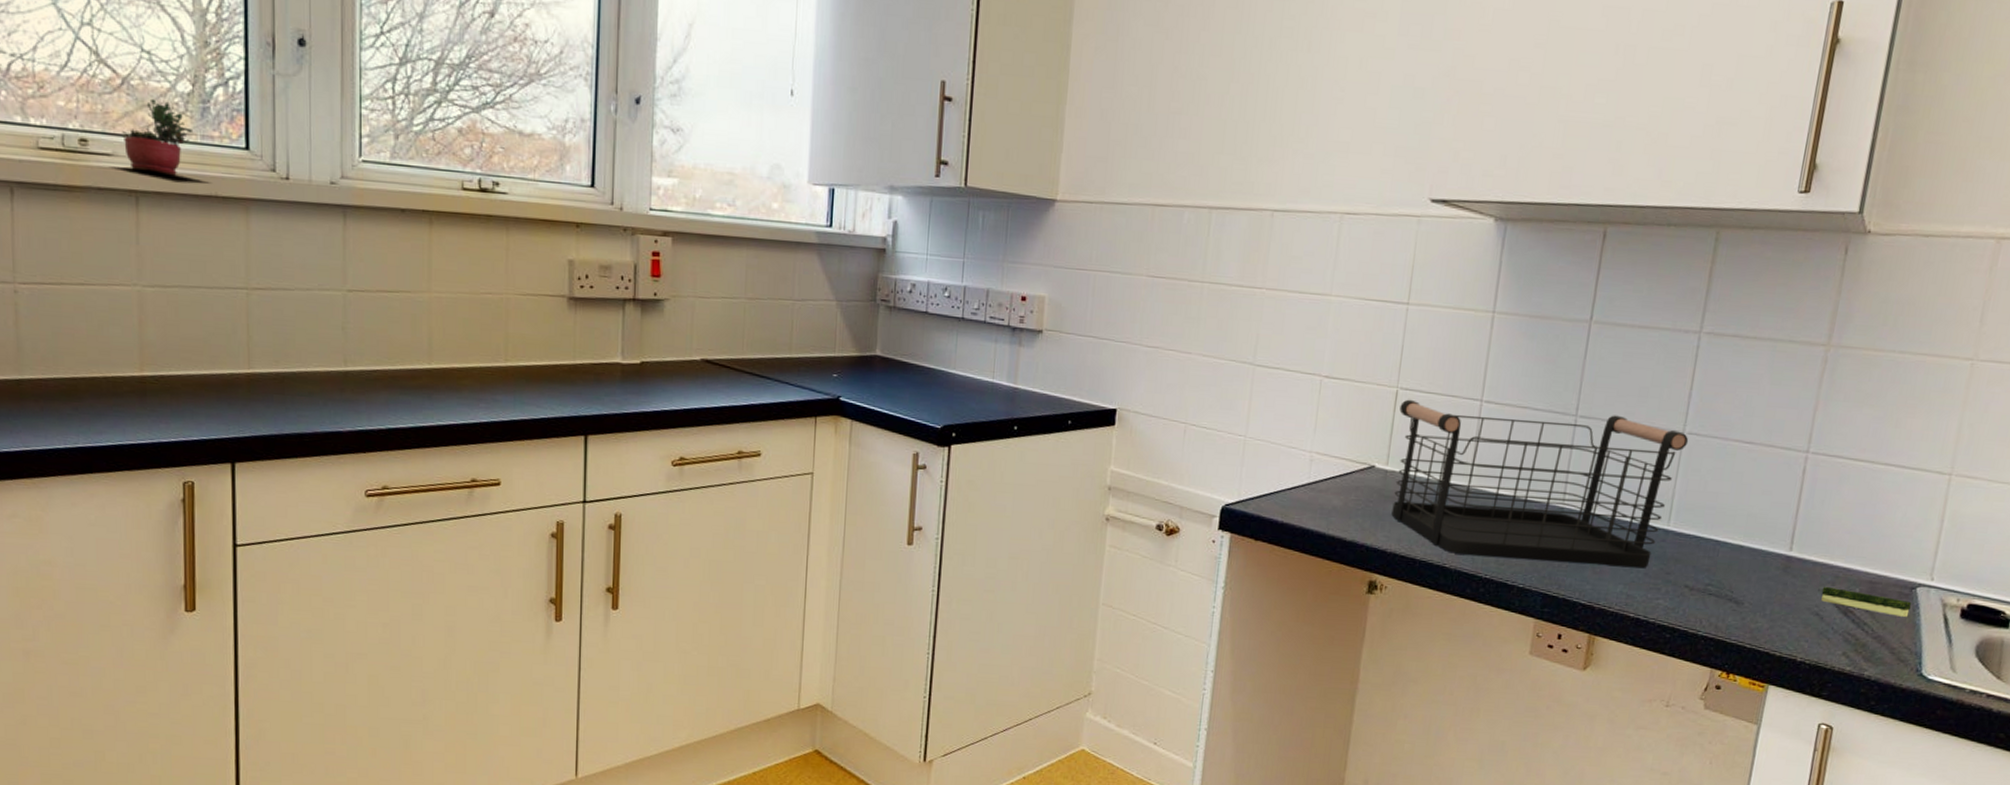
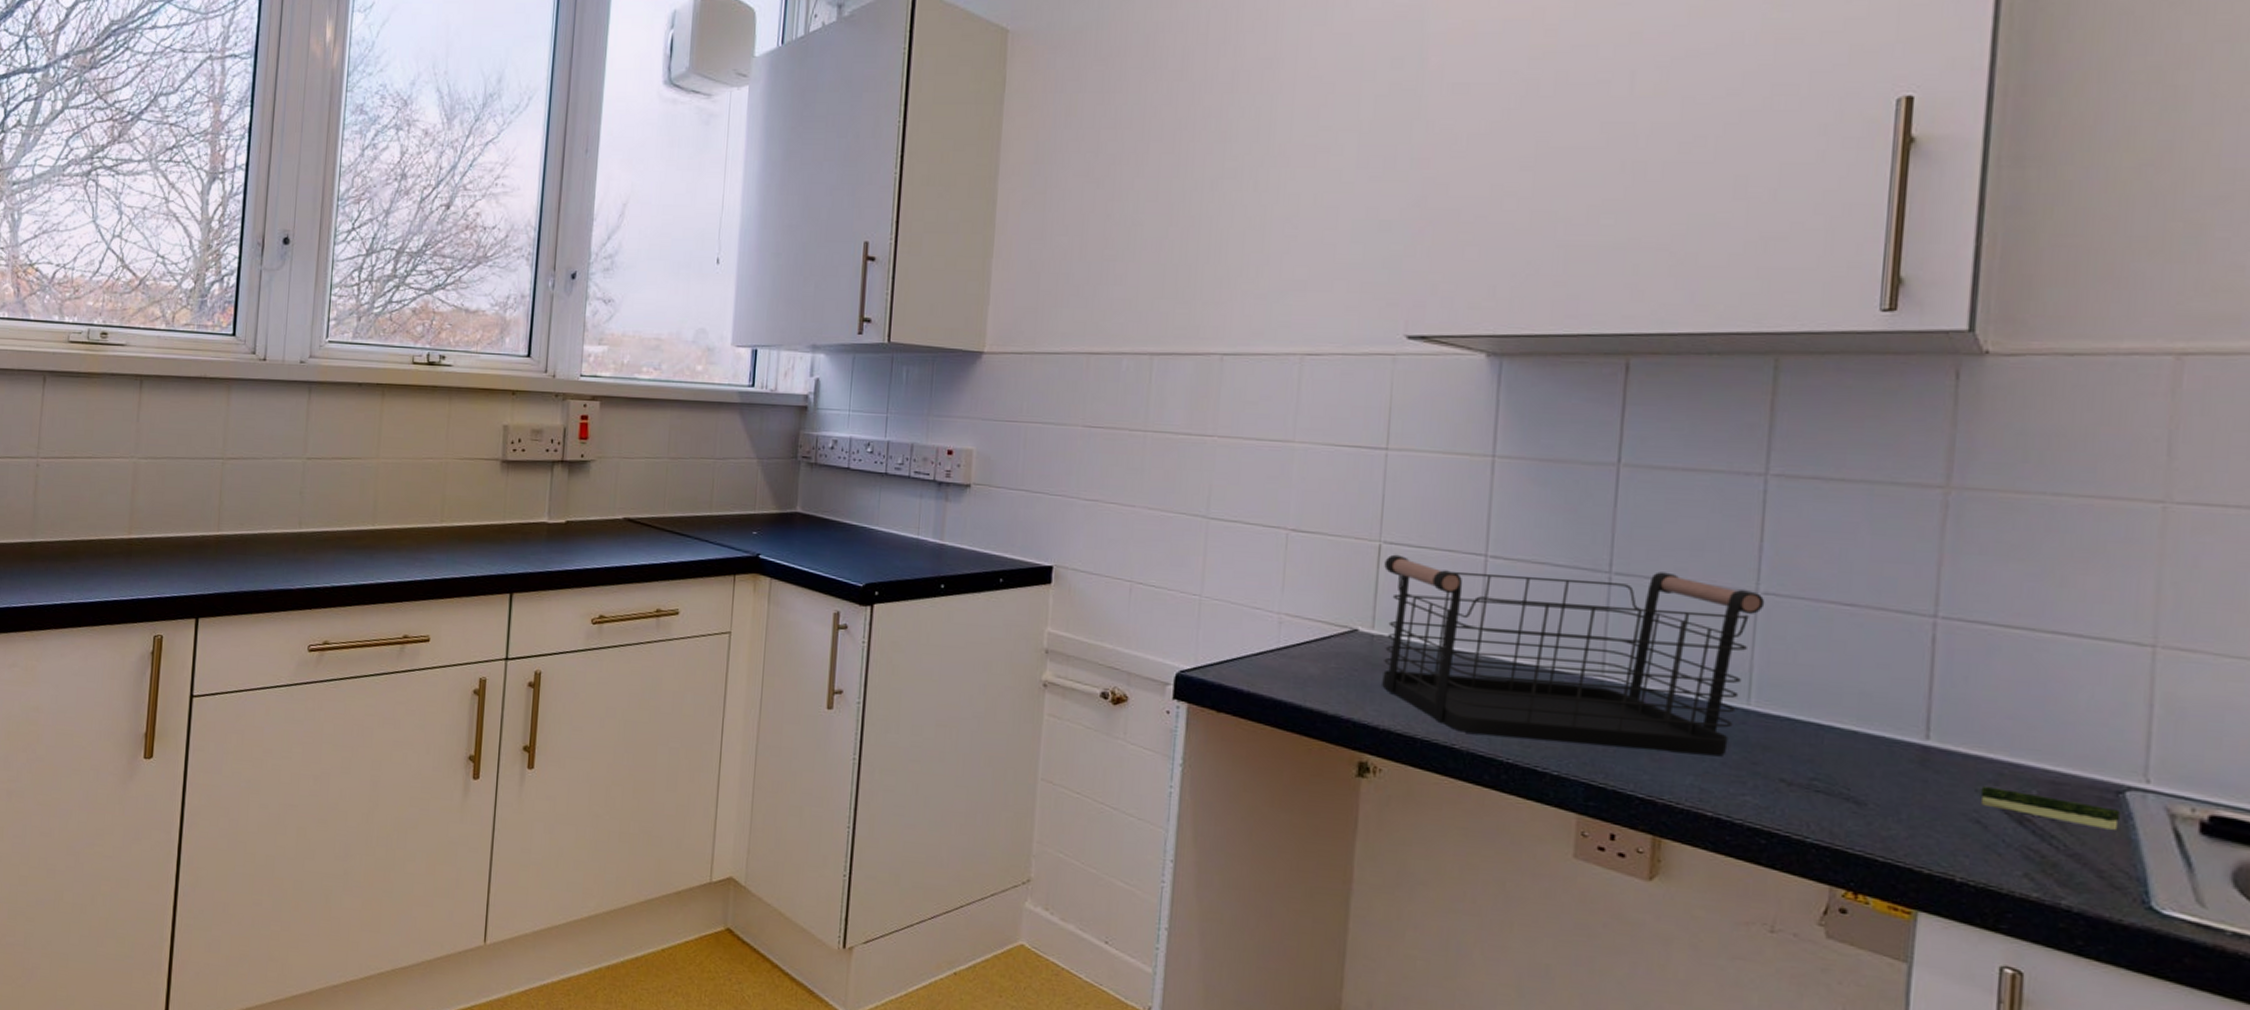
succulent plant: present [109,98,213,185] -> none [121,295,203,368]

